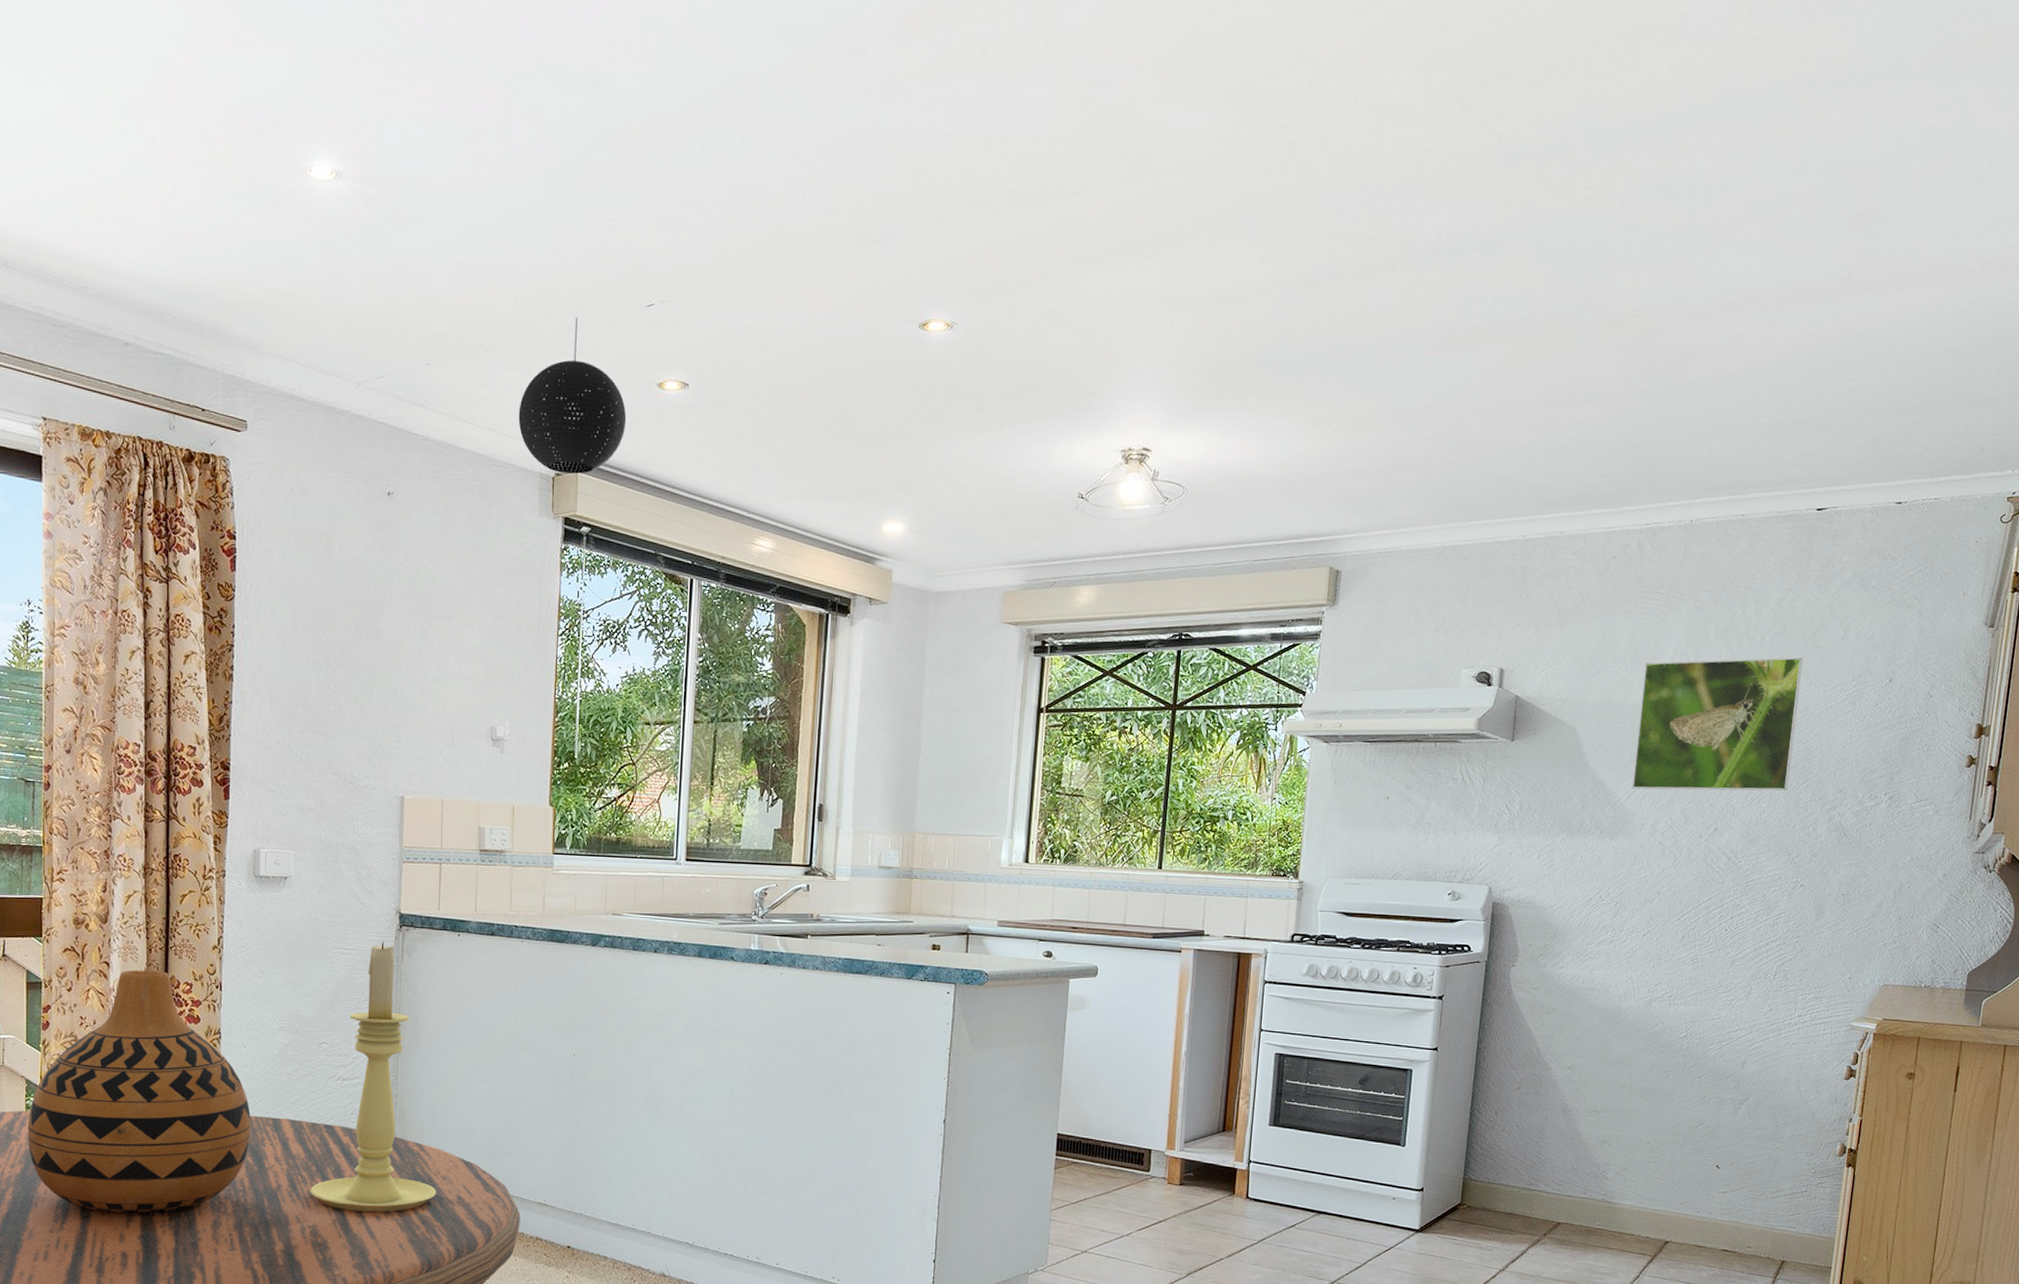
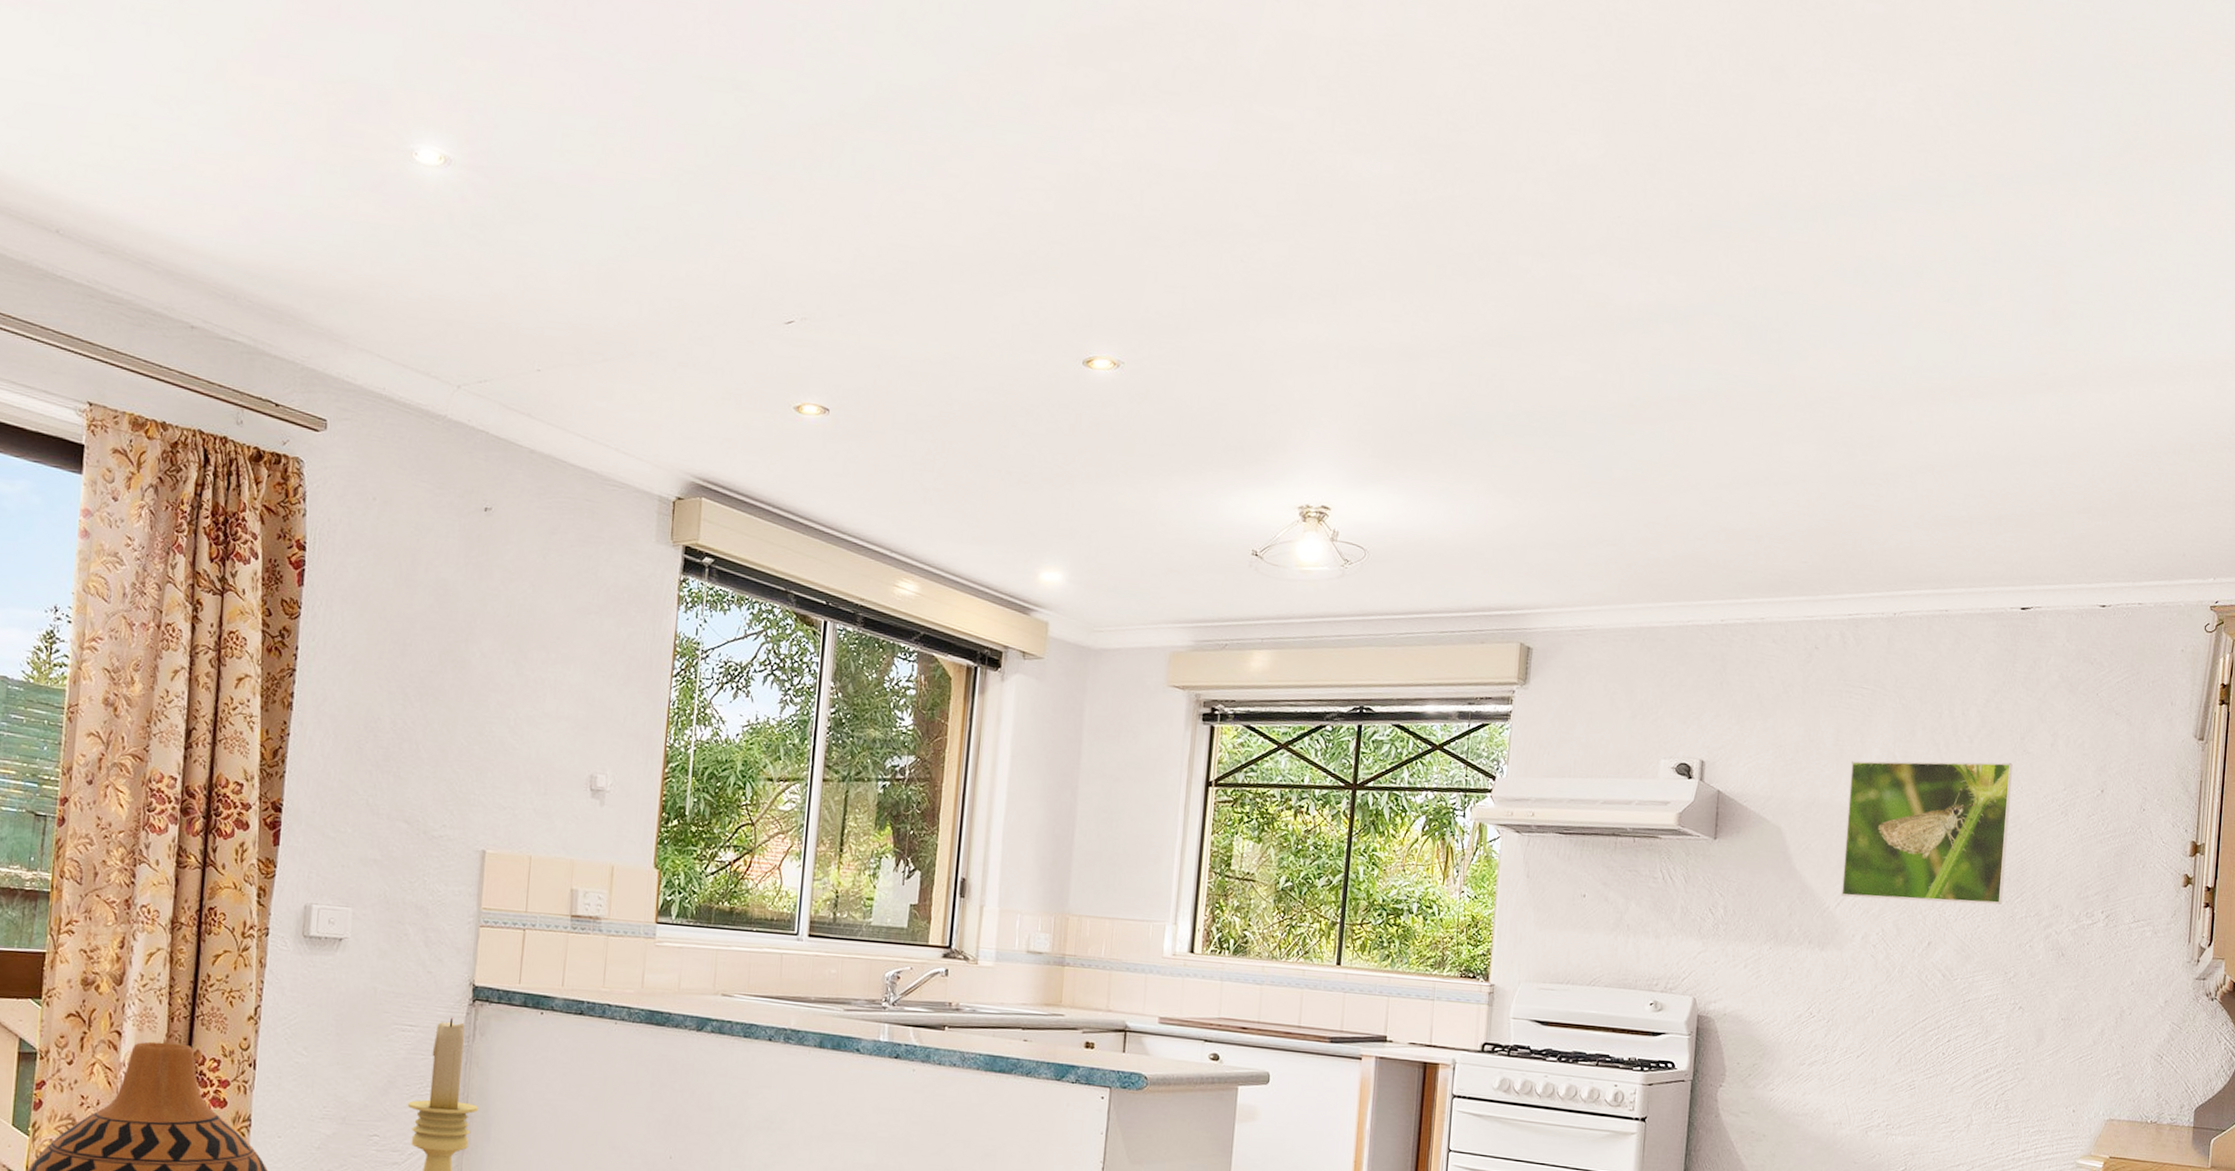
pendant light: present [518,317,627,474] -> none [637,330,759,500]

